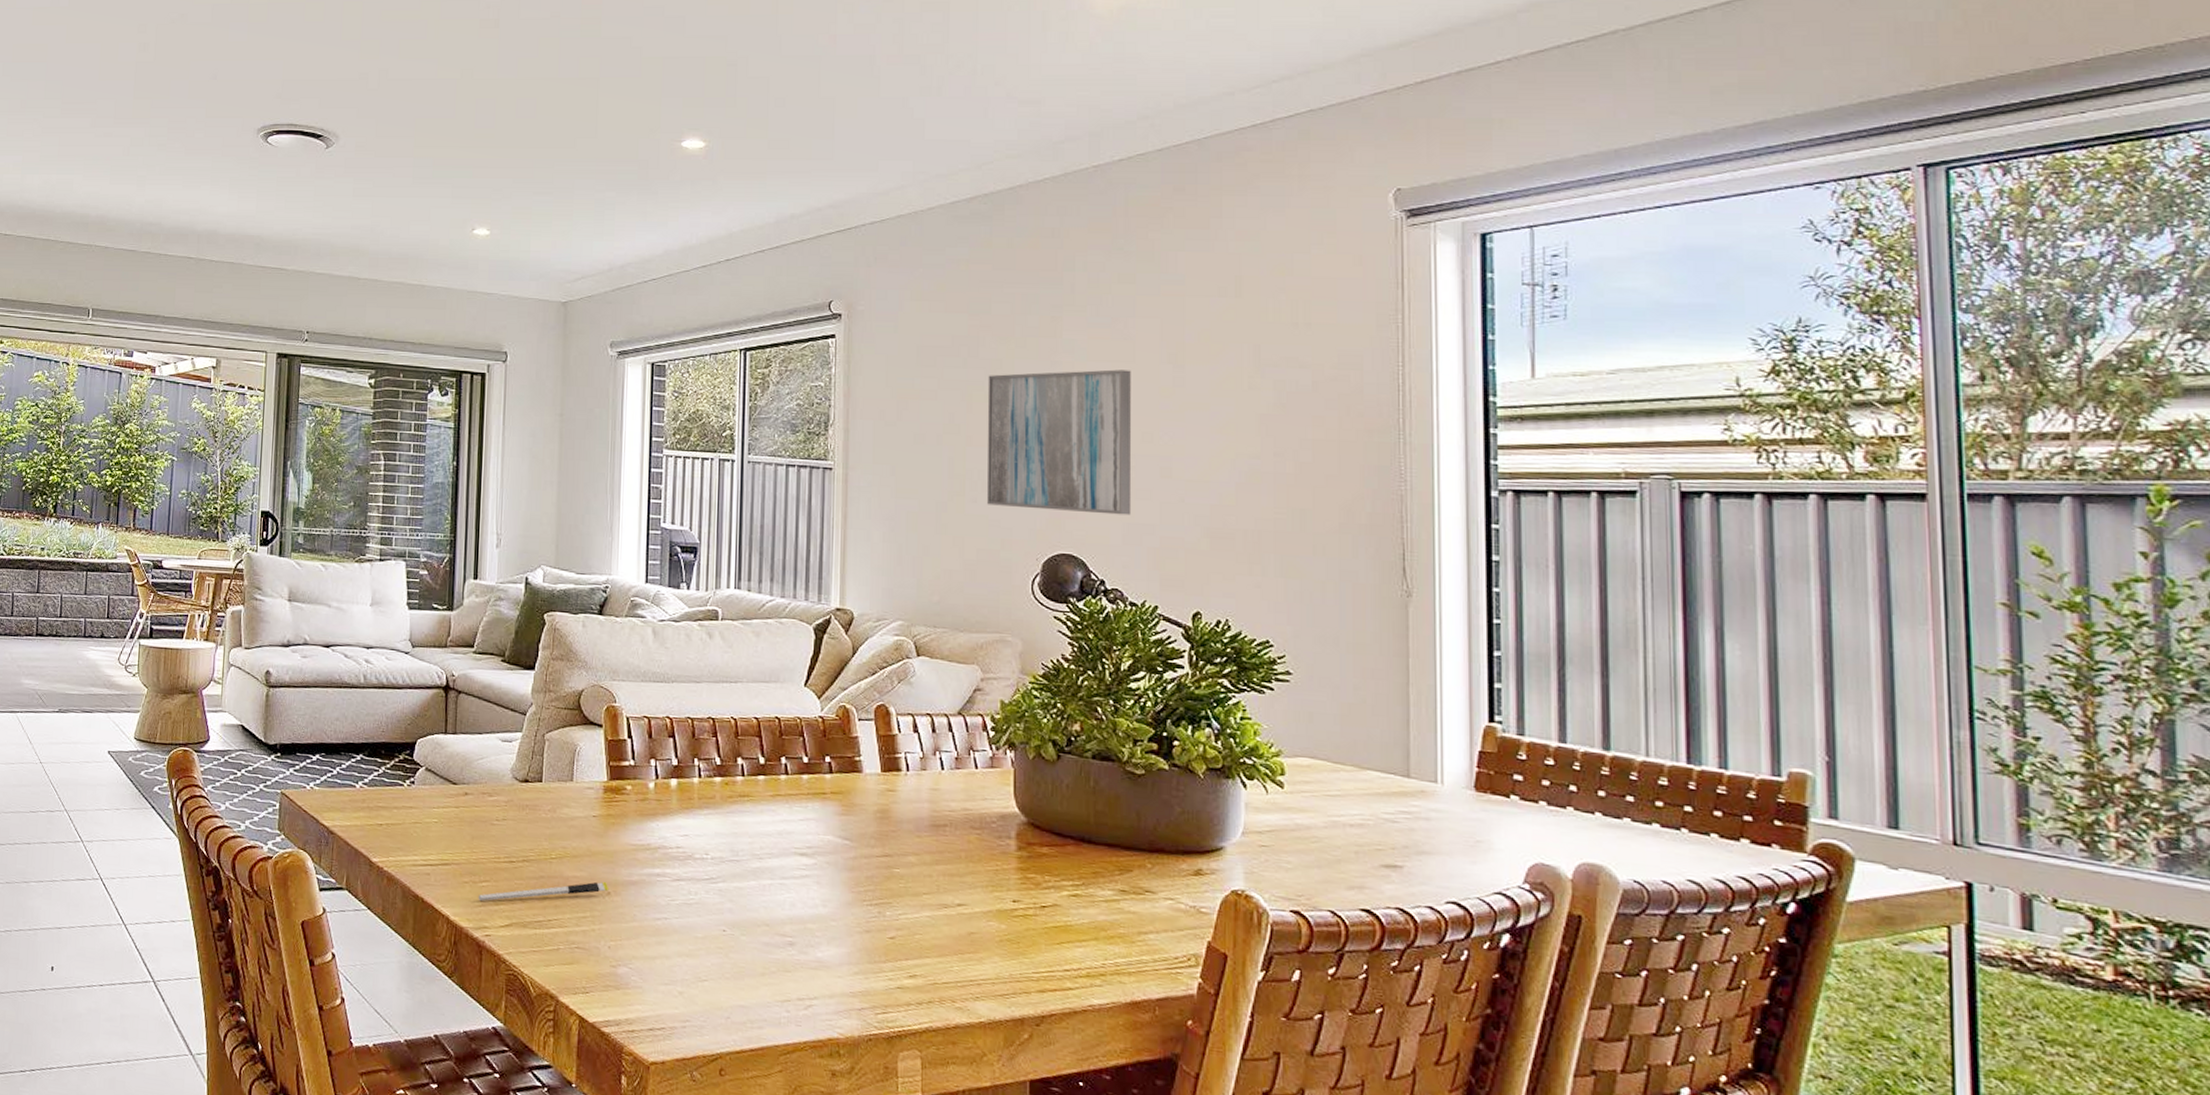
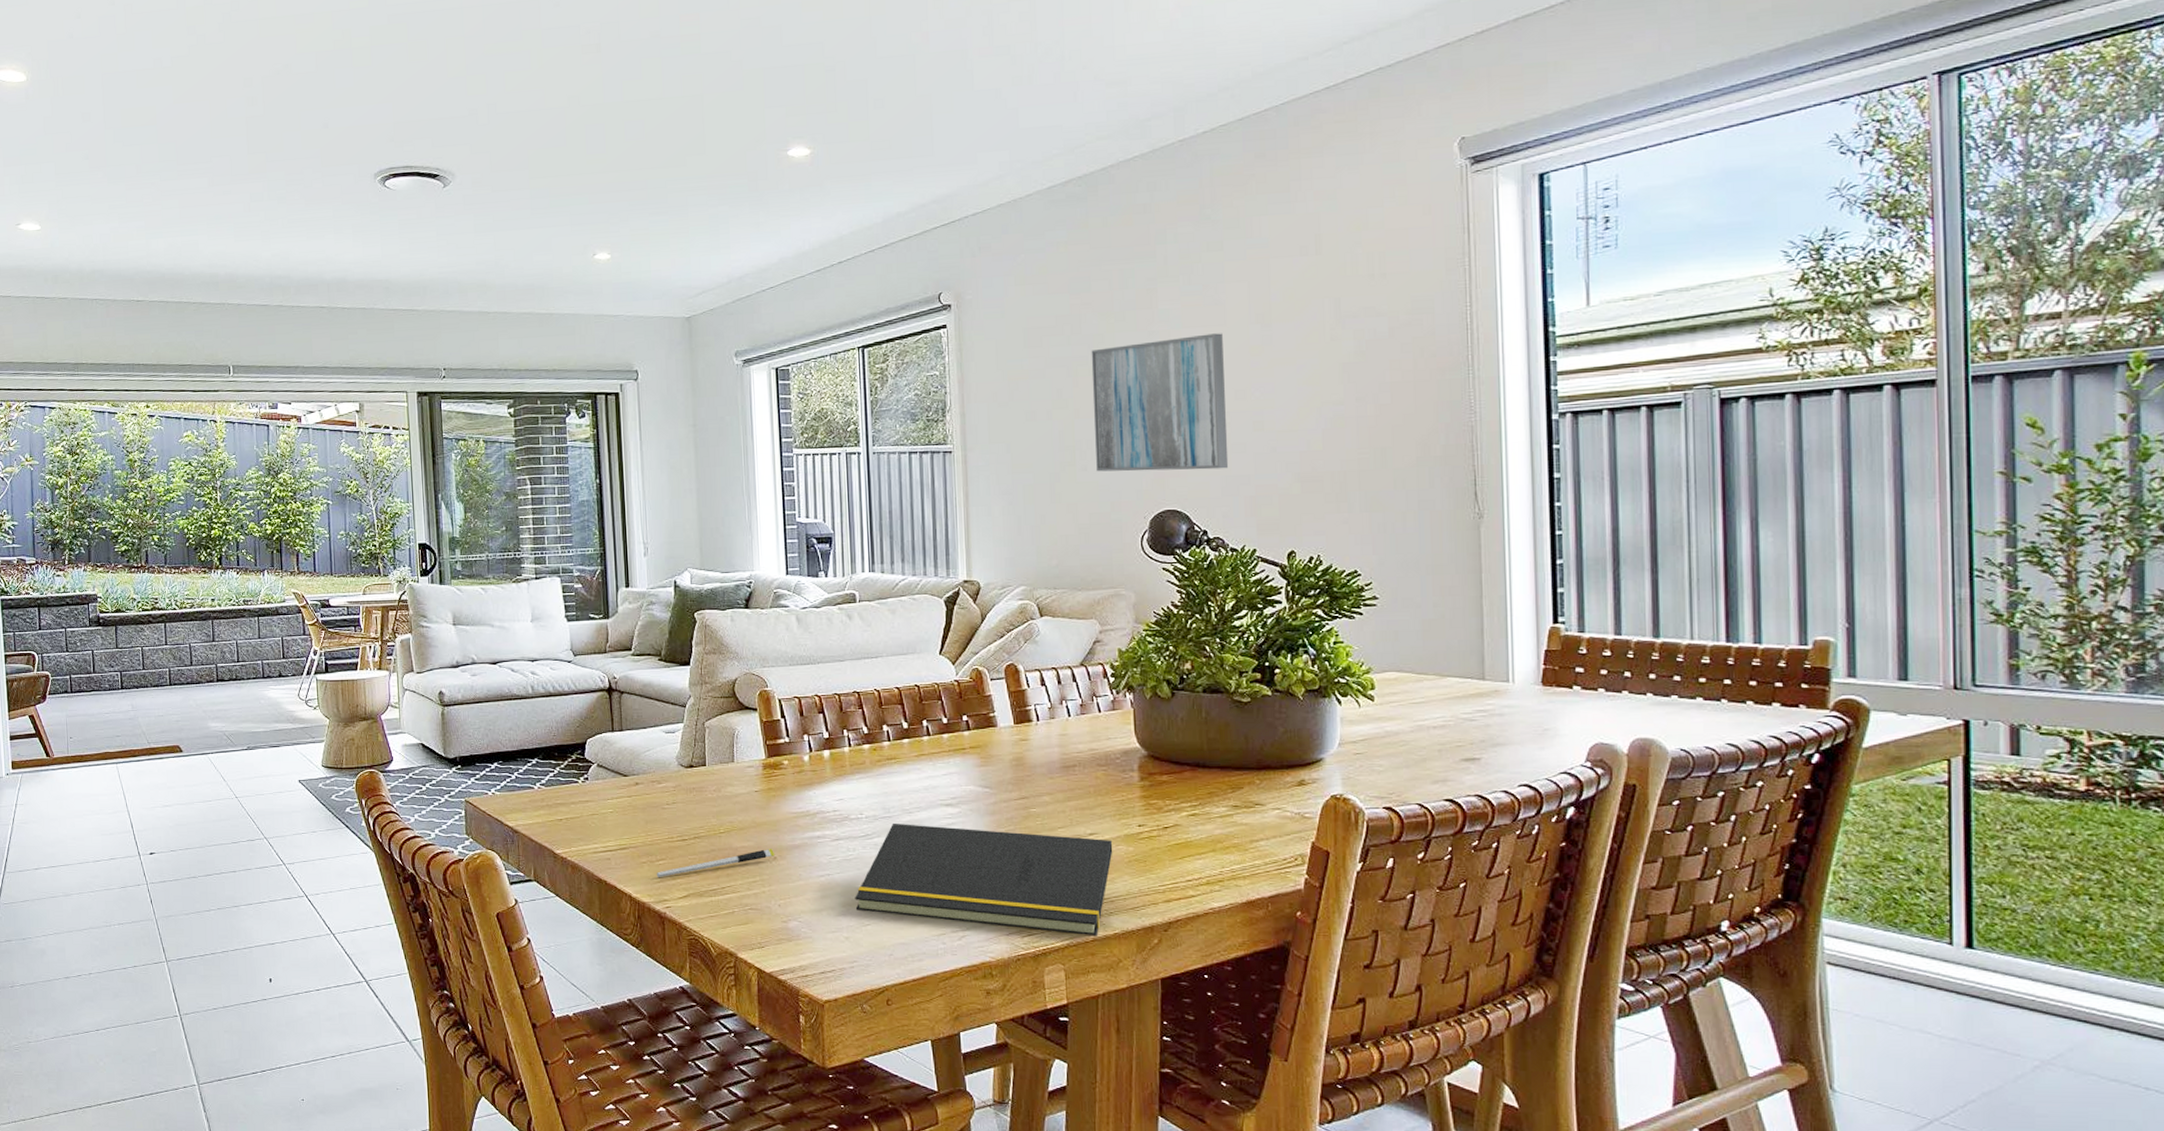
notepad: none [692,867,983,1023] -> present [855,822,1113,936]

